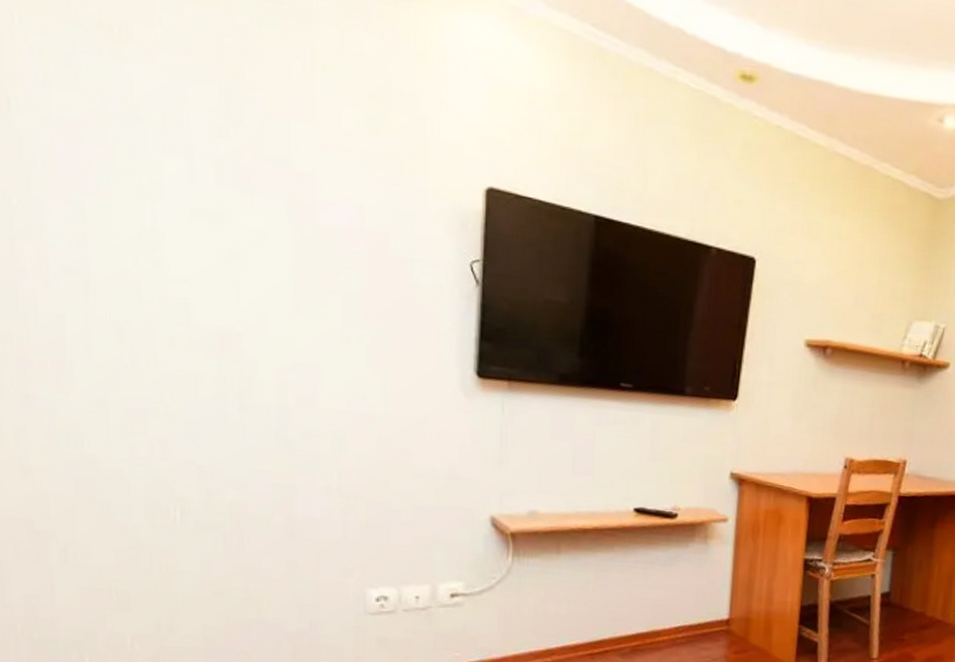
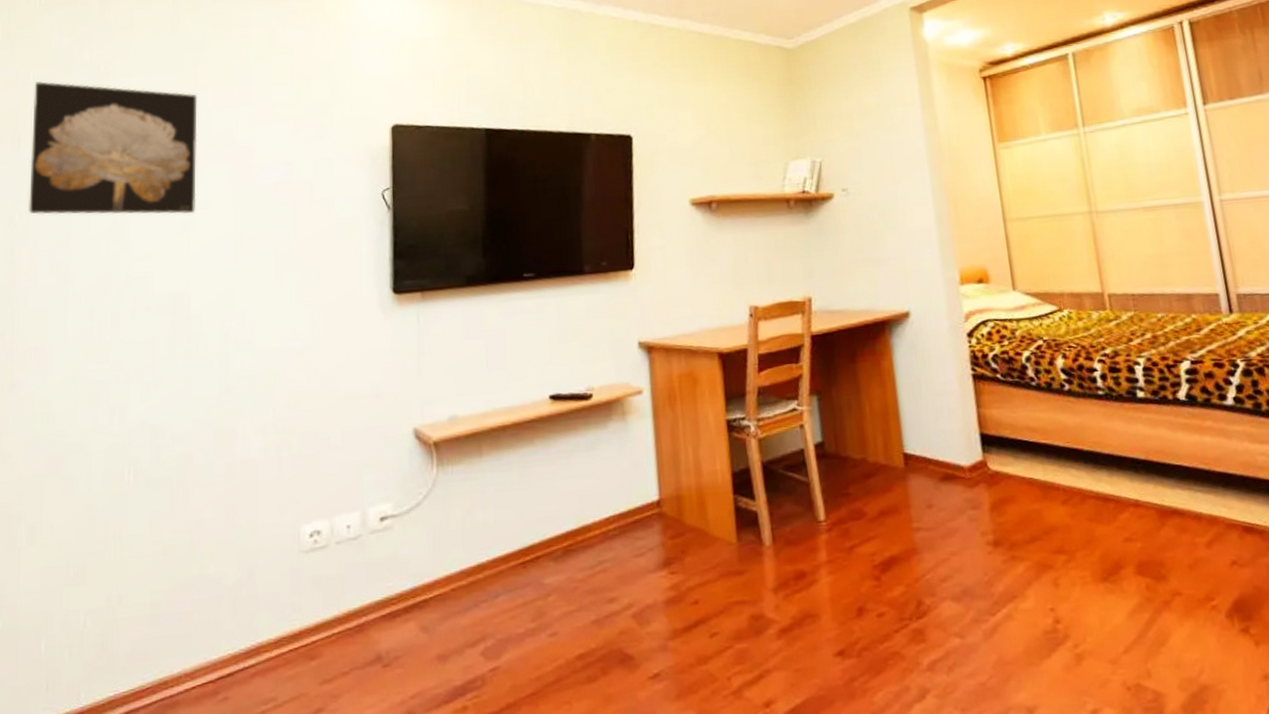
wall art: none [22,28,247,242] -> present [29,81,198,215]

